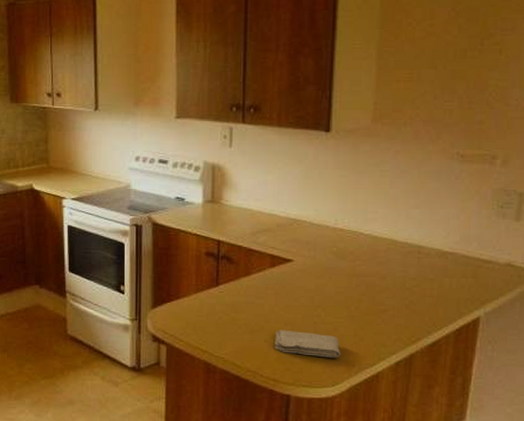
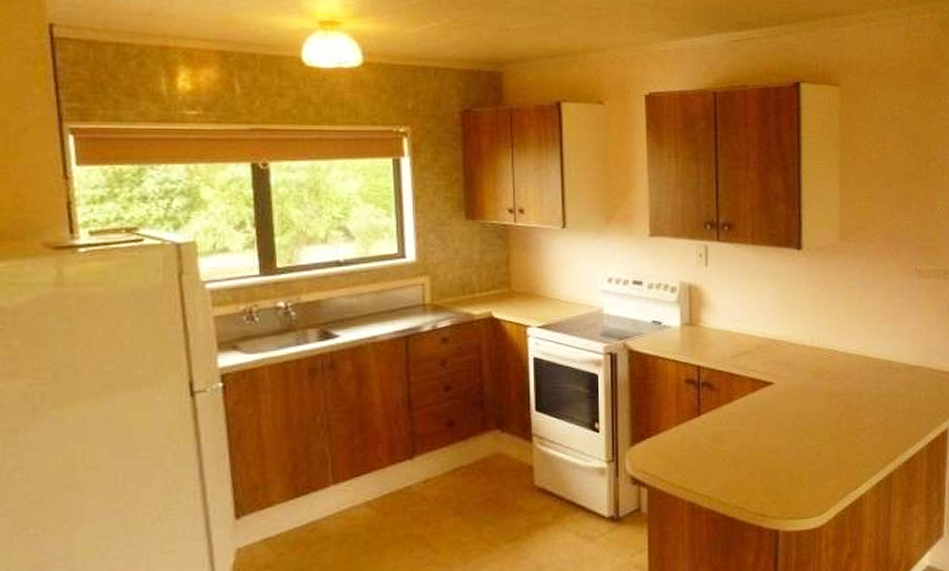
washcloth: present [275,330,341,358] -> none [760,458,825,485]

